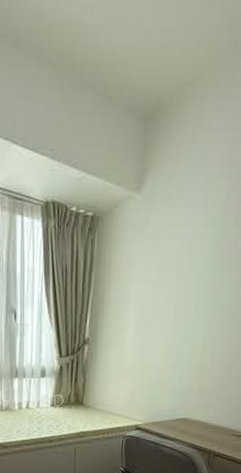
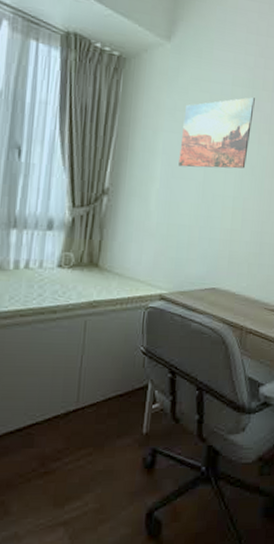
wall art: none [150,235,226,313] -> present [179,97,255,169]

